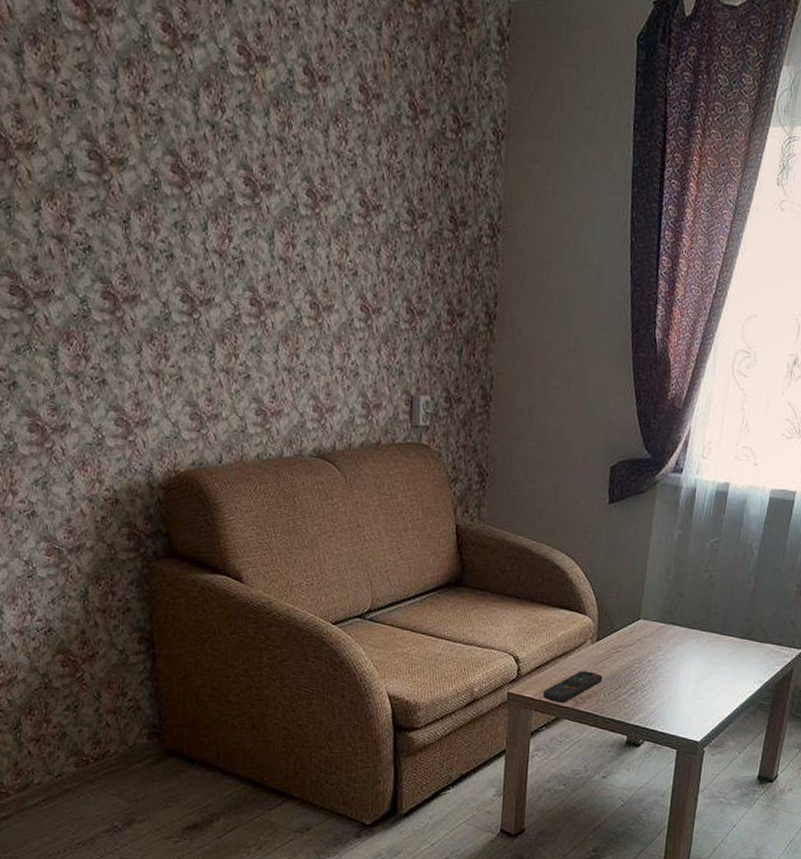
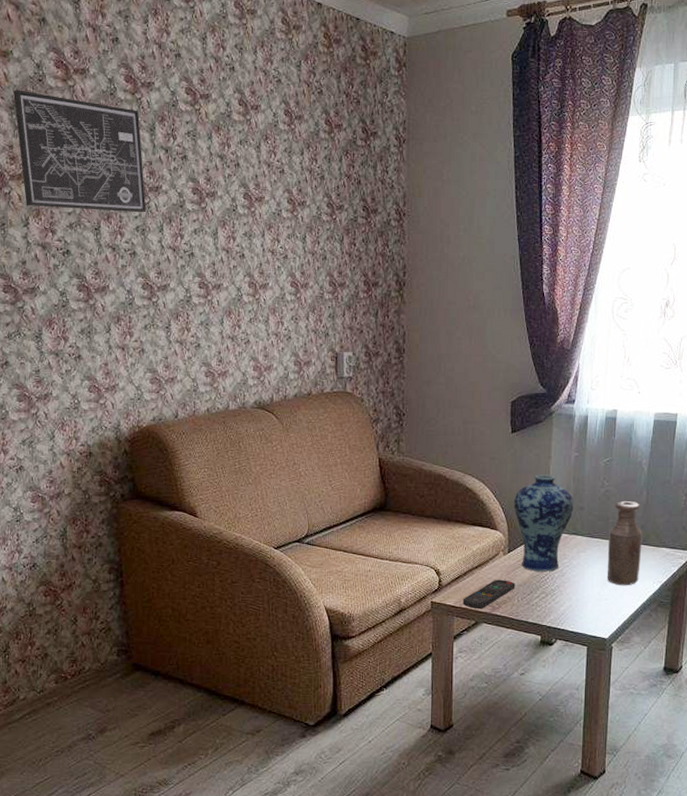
wall art: none [20,30,188,205] -> present [13,90,147,213]
vase: none [605,553,674,665] -> present [513,474,574,572]
bottle: none [703,588,748,685] -> present [607,500,643,586]

